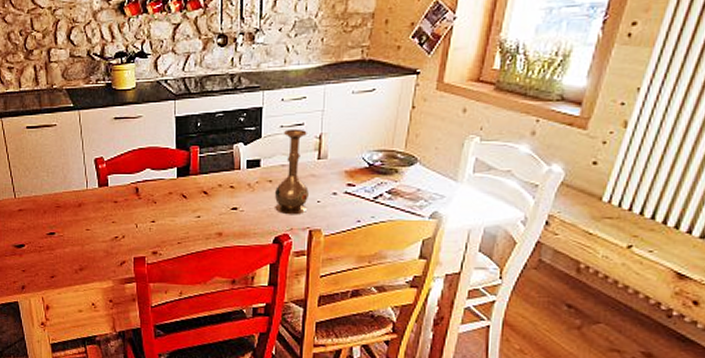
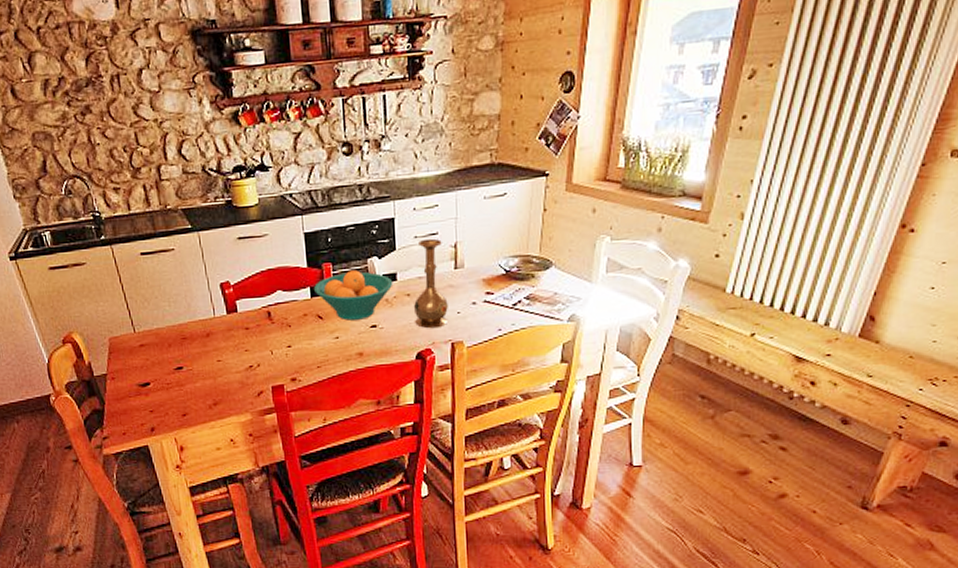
fruit bowl: none [181,154,257,201] -> present [314,270,393,321]

